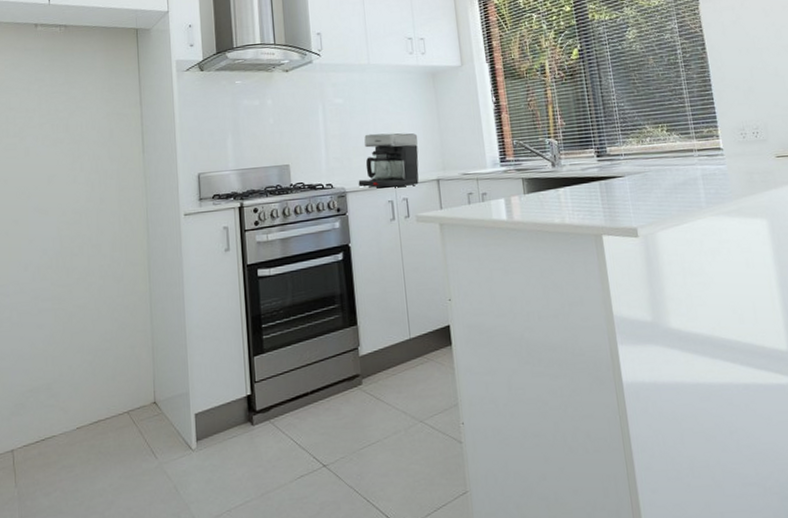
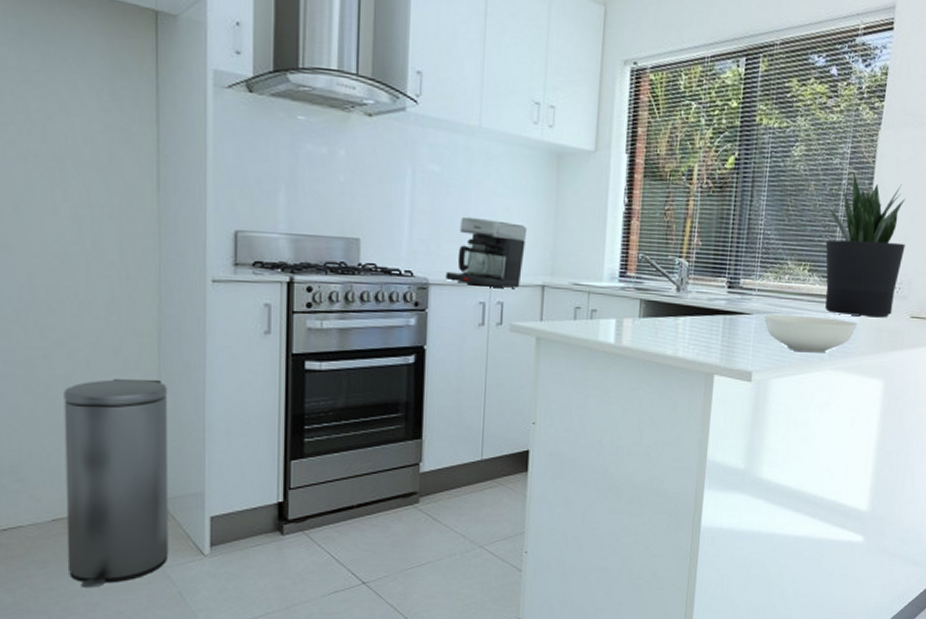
pedal bin: none [83,299,165,489] -> present [63,379,169,589]
bowl: none [636,168,726,204] -> present [764,314,857,353]
planter: none [670,42,757,165] -> present [825,172,906,318]

